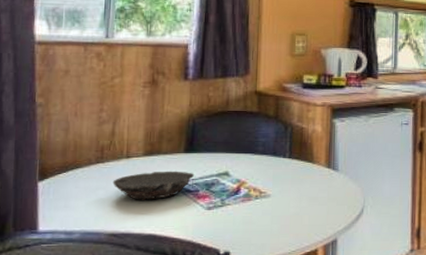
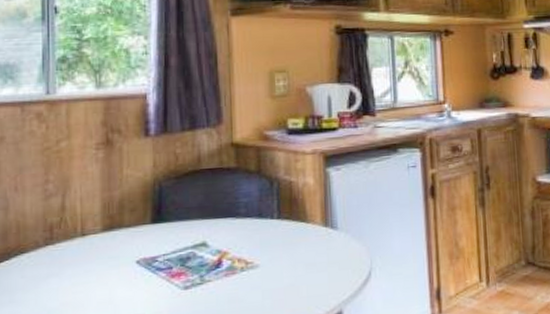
bowl: present [112,171,195,200] -> none [66,246,166,286]

